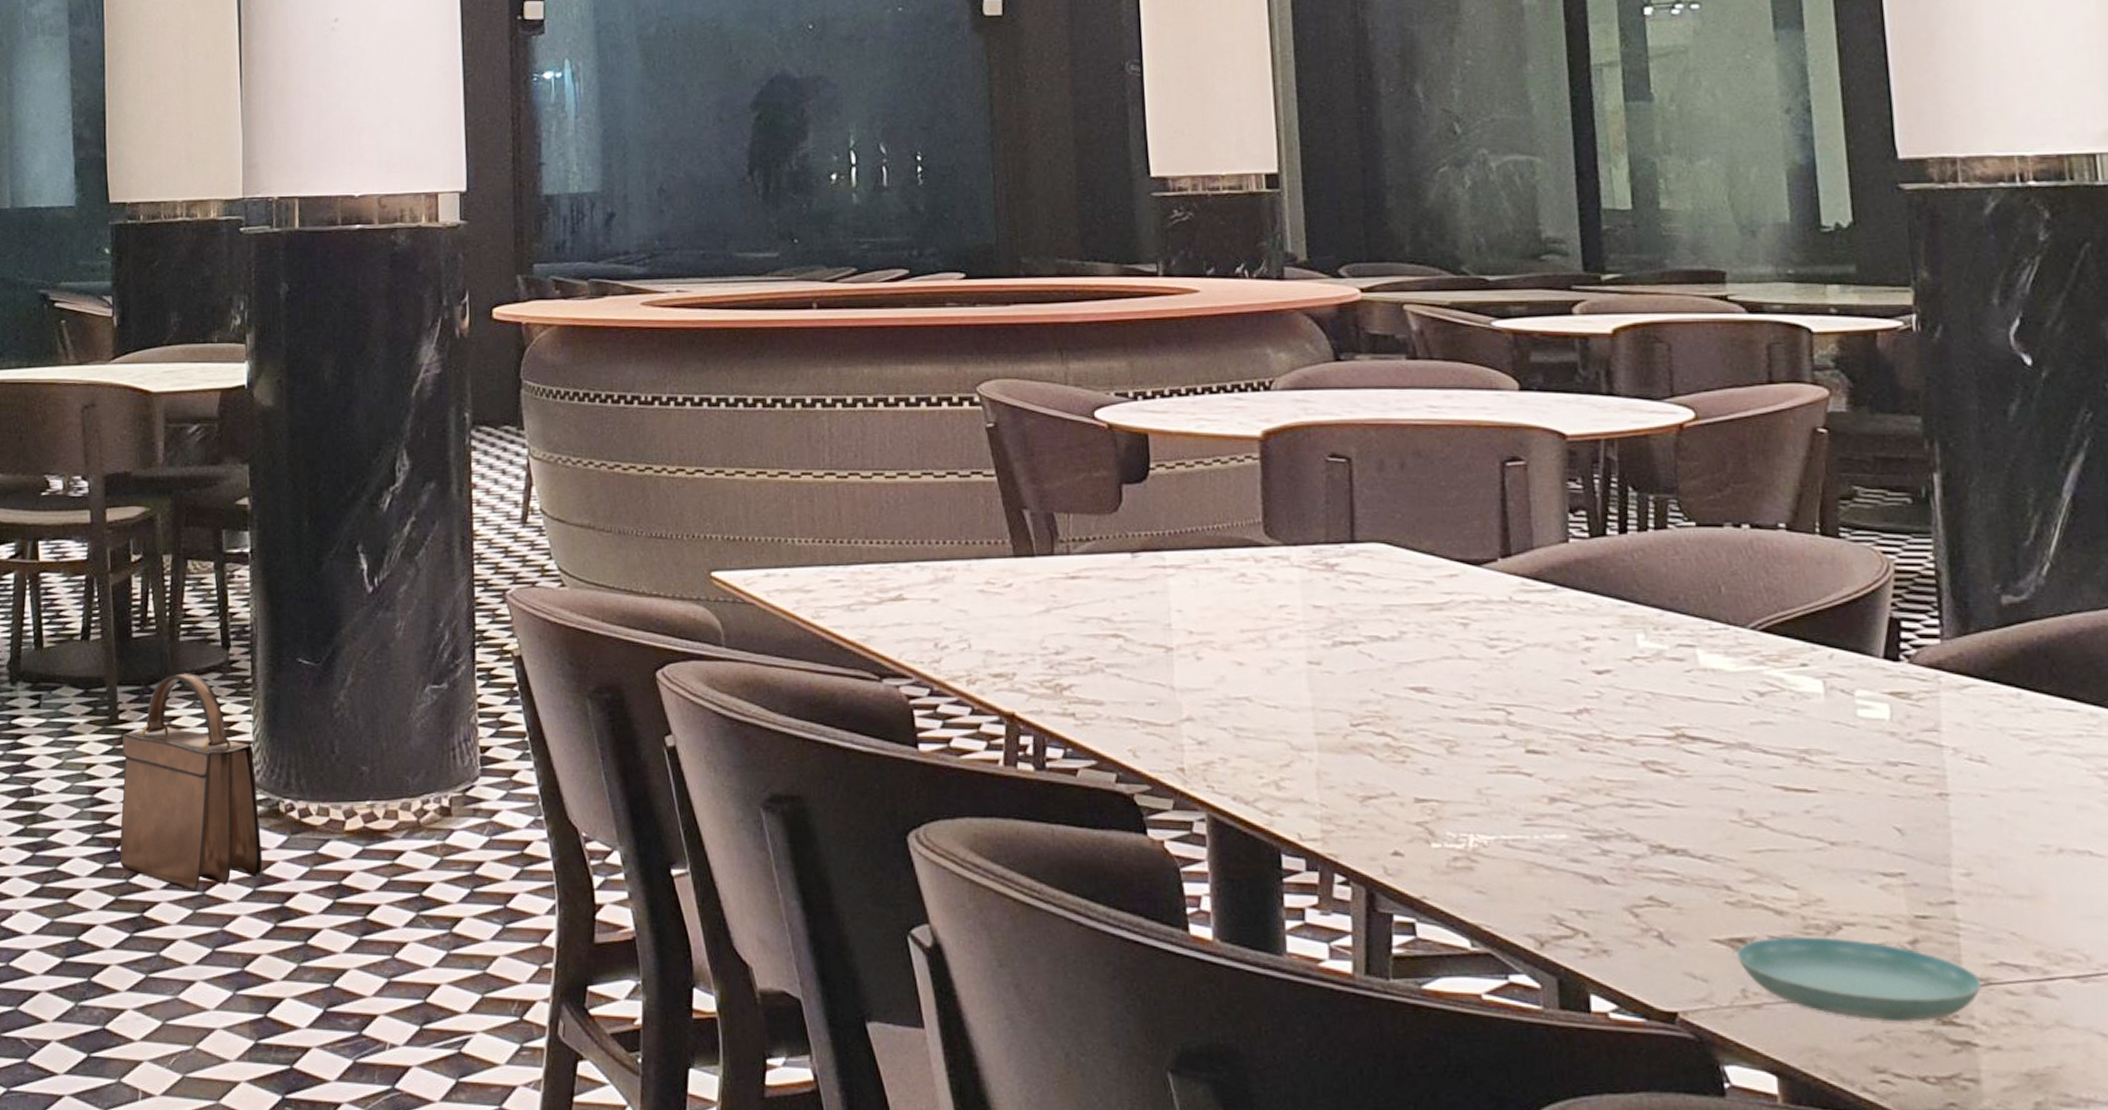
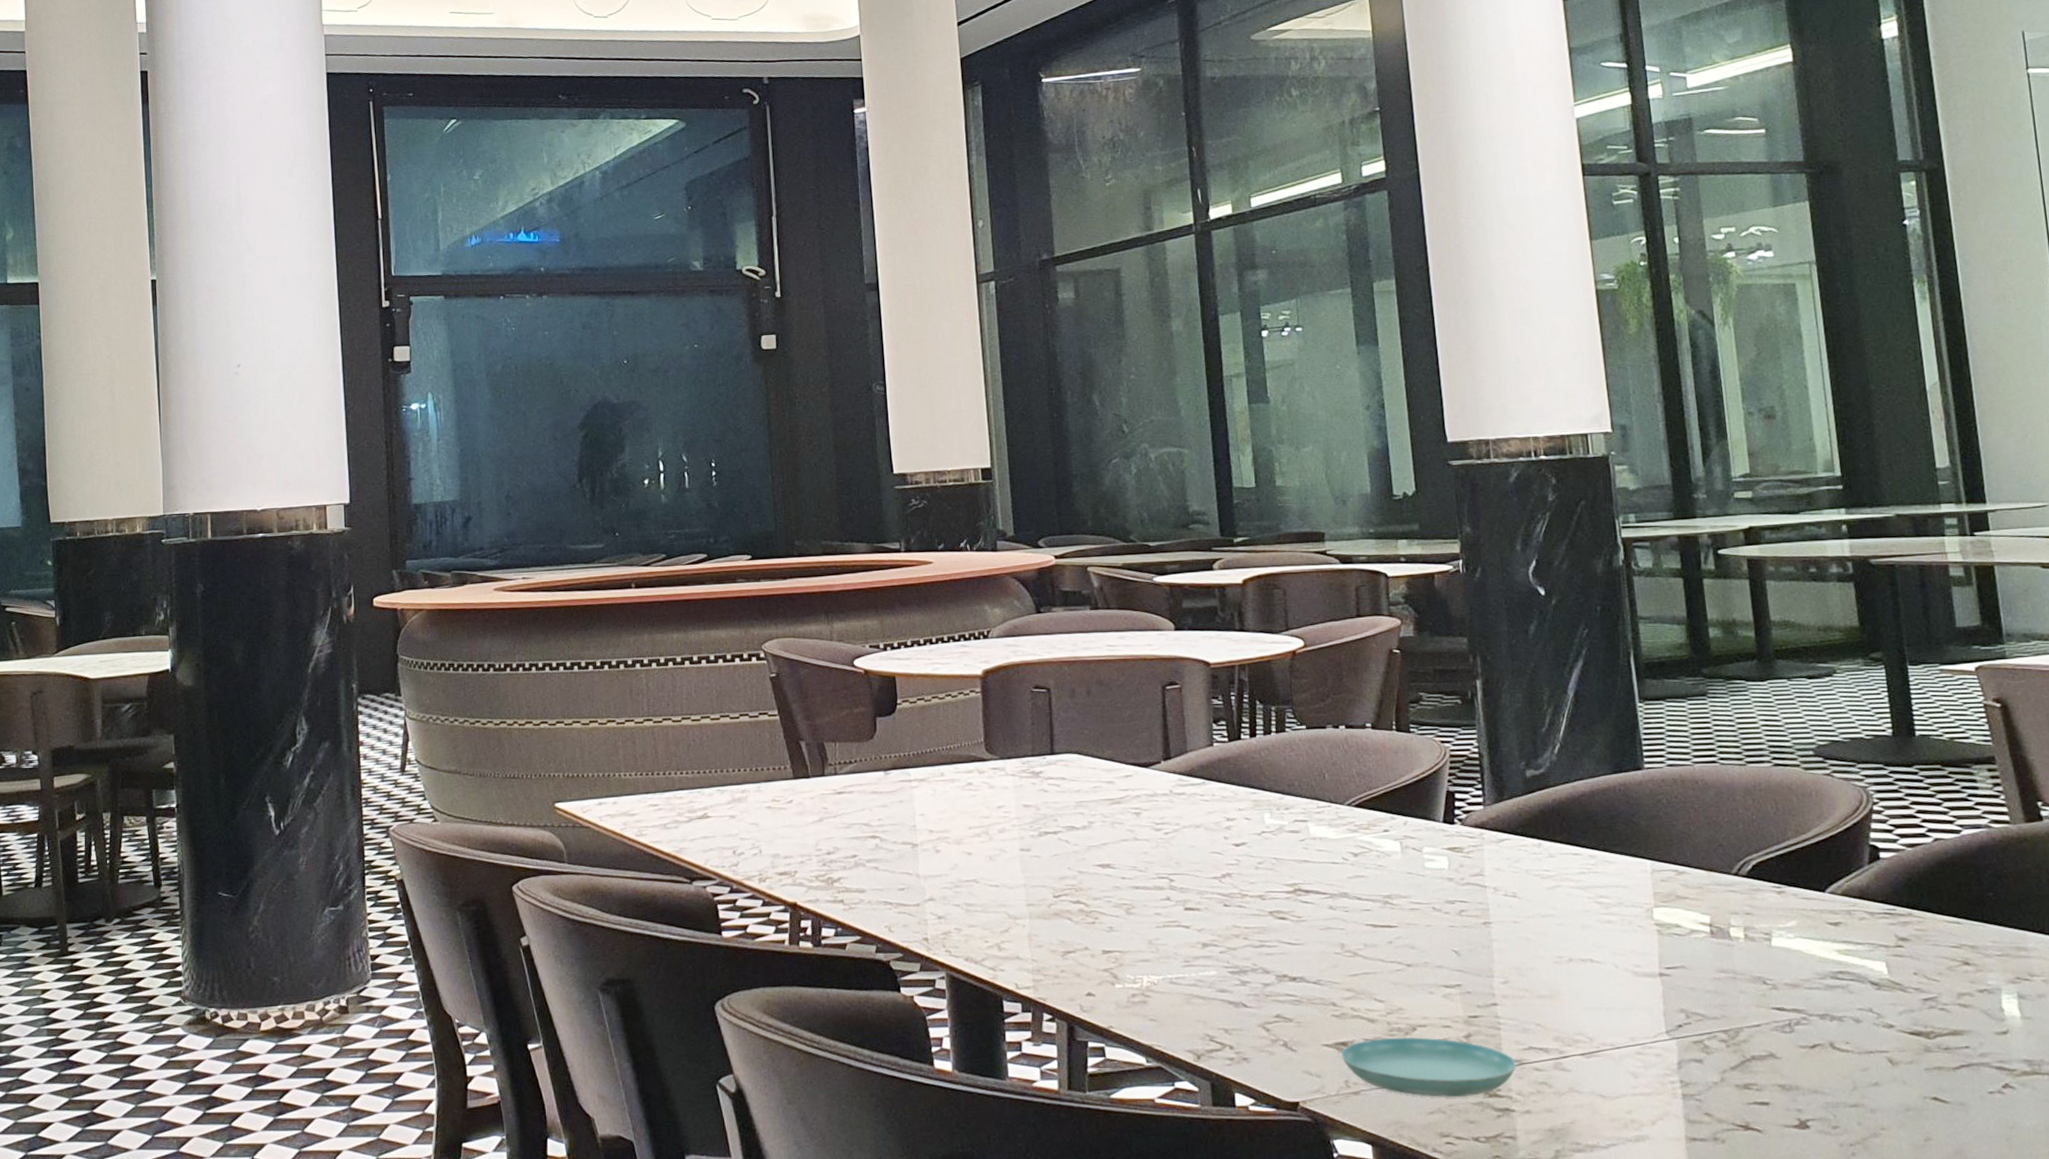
handbag: present [119,673,263,892] -> none [71,909,193,1089]

